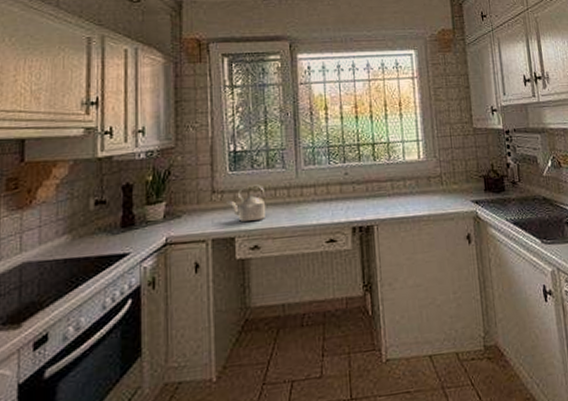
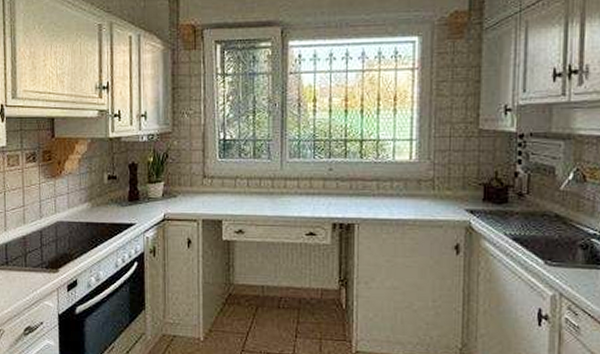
kettle: present [226,183,266,222] -> none [216,172,251,207]

